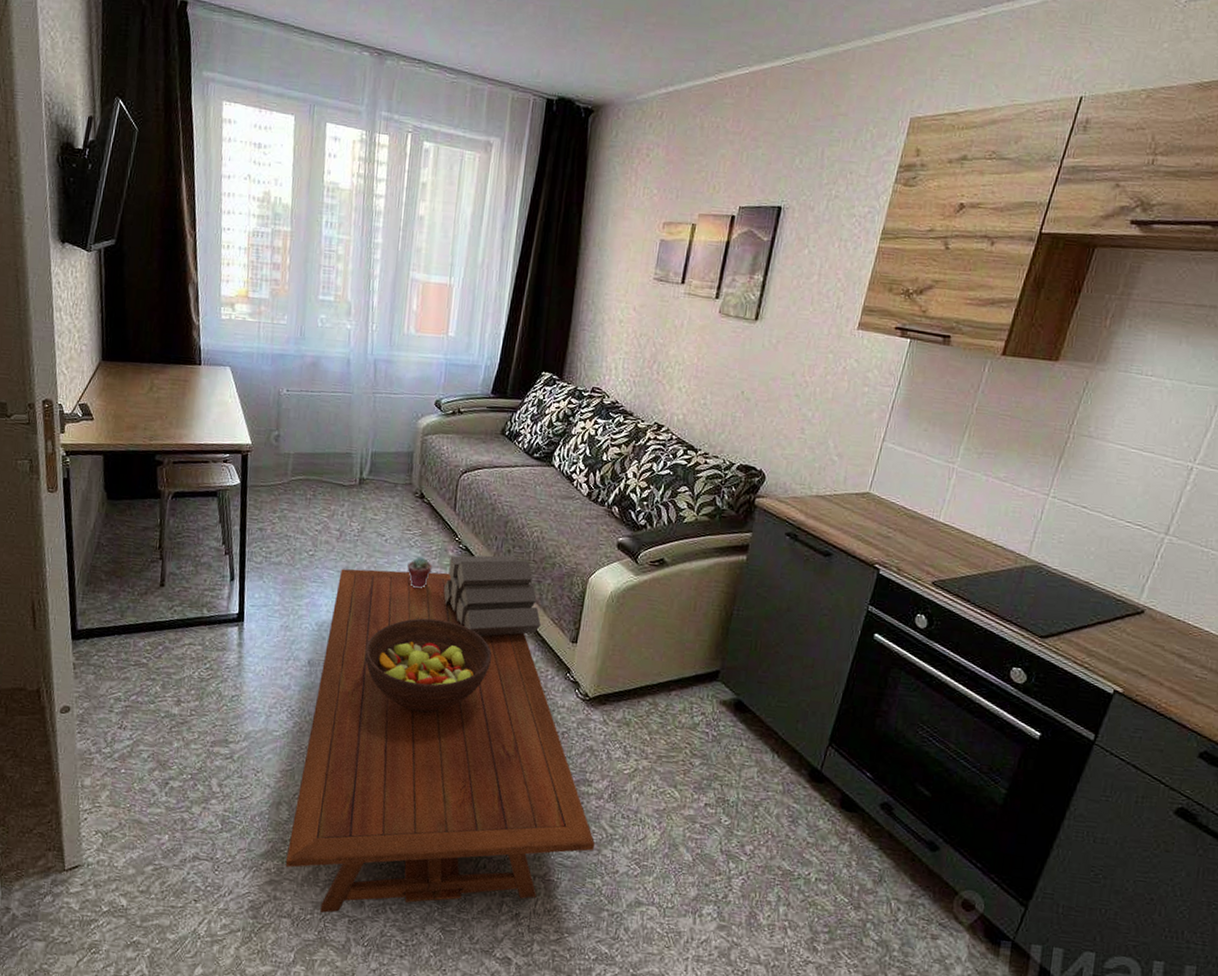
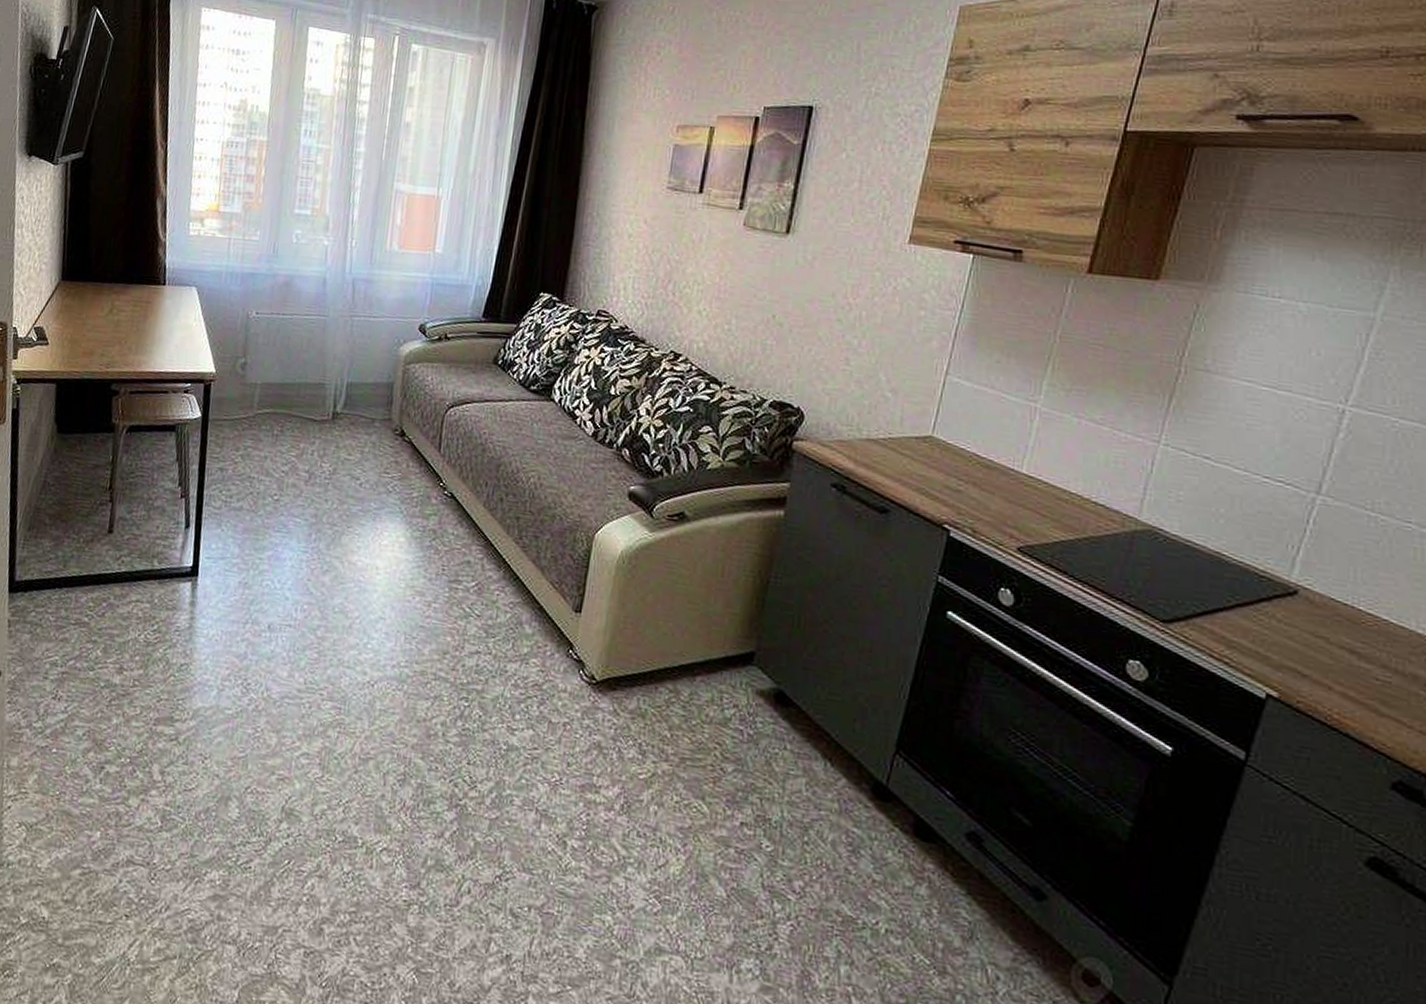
coffee table: present [285,569,595,914] -> none [232,517,605,941]
fruit bowl: present [365,618,492,713] -> none [333,577,480,694]
potted succulent: present [407,556,432,589] -> none [383,504,413,543]
log pile: present [443,555,541,637] -> none [424,504,538,602]

